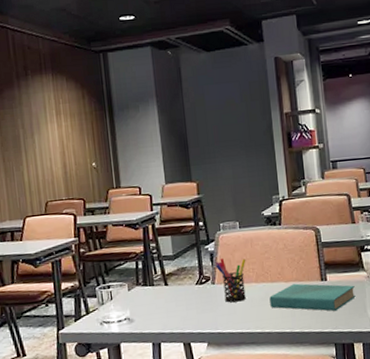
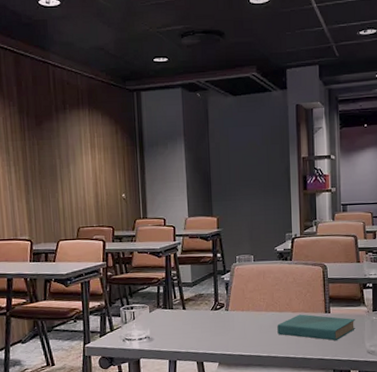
pen holder: present [215,258,246,303] -> none [230,287,258,328]

